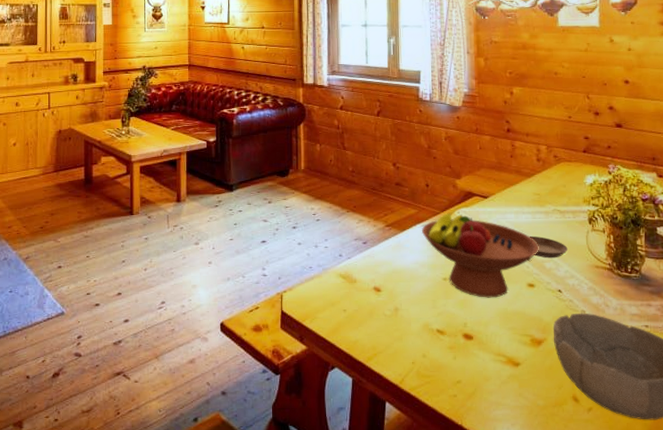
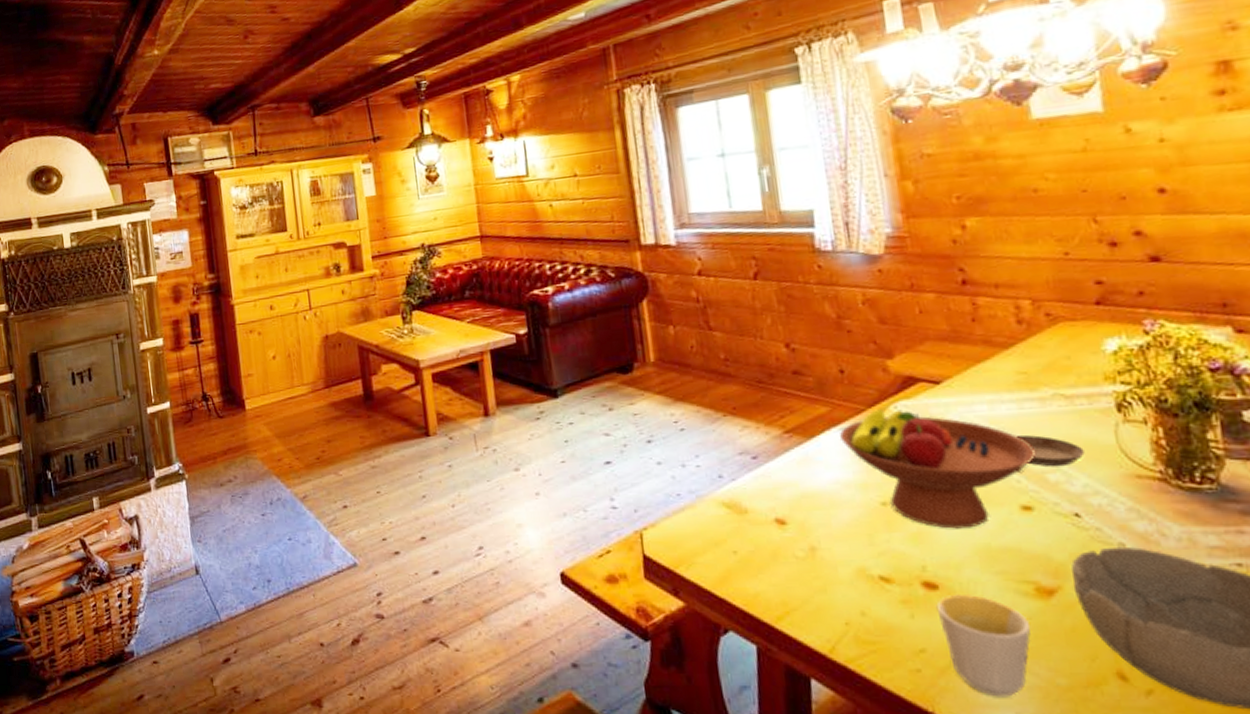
mug: none [470,342,525,414] -> present [936,593,1031,697]

